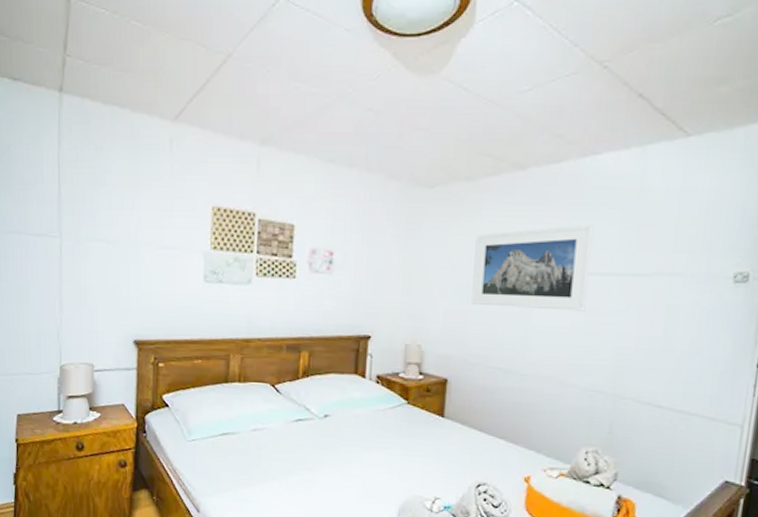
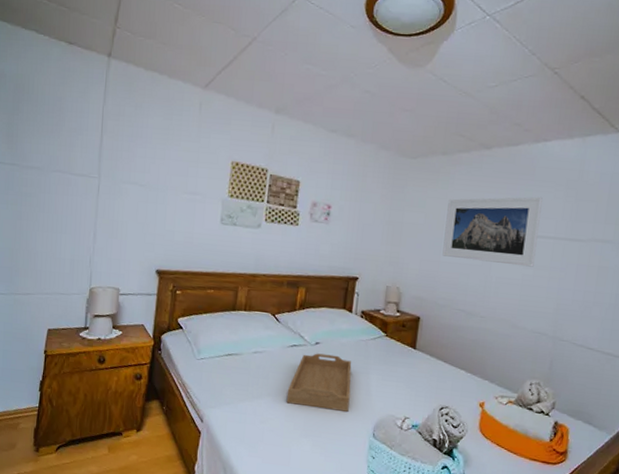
serving tray: none [294,427,369,494] -> present [286,353,352,412]

